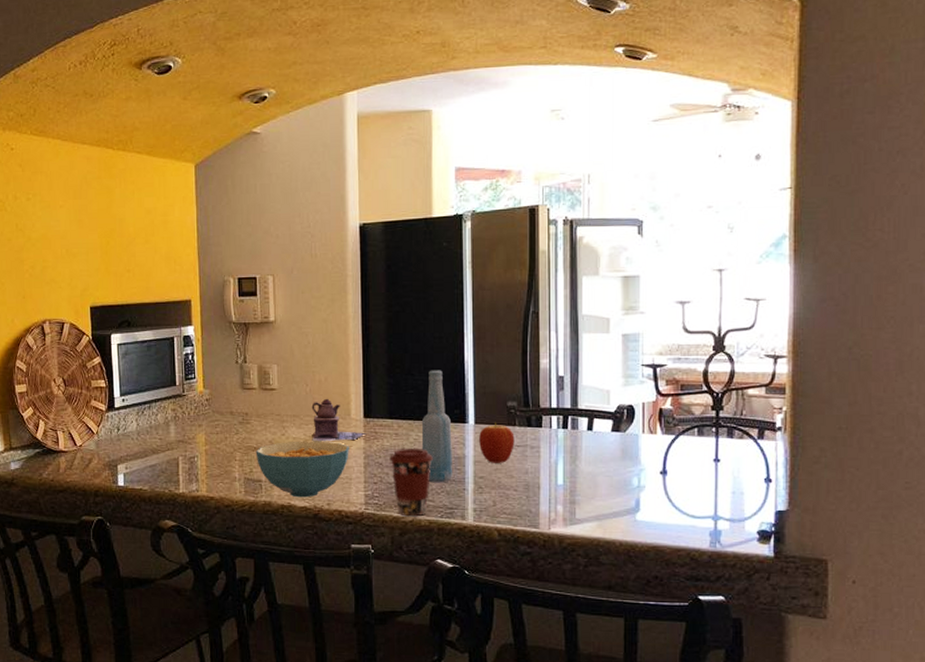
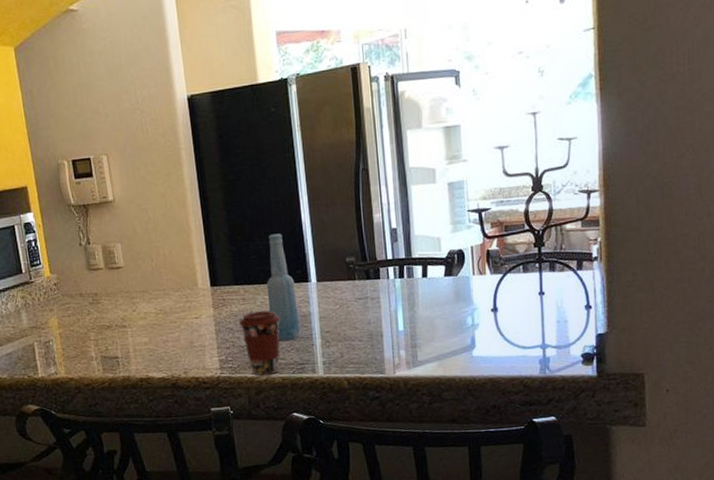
cereal bowl: present [255,441,349,498] -> none [109,312,200,370]
teapot: present [311,398,367,442] -> none [159,271,215,314]
fruit: present [479,422,515,463] -> none [322,278,356,318]

